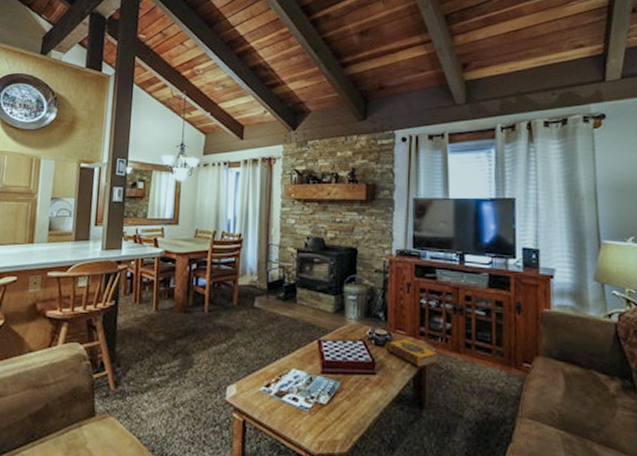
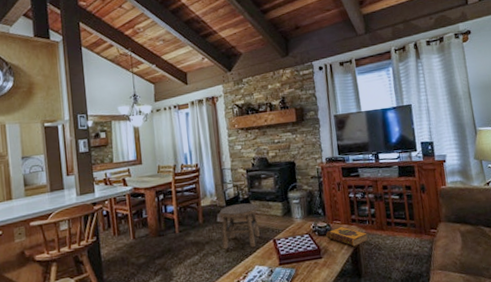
stool: none [255,289,305,346] -> present [219,203,260,250]

